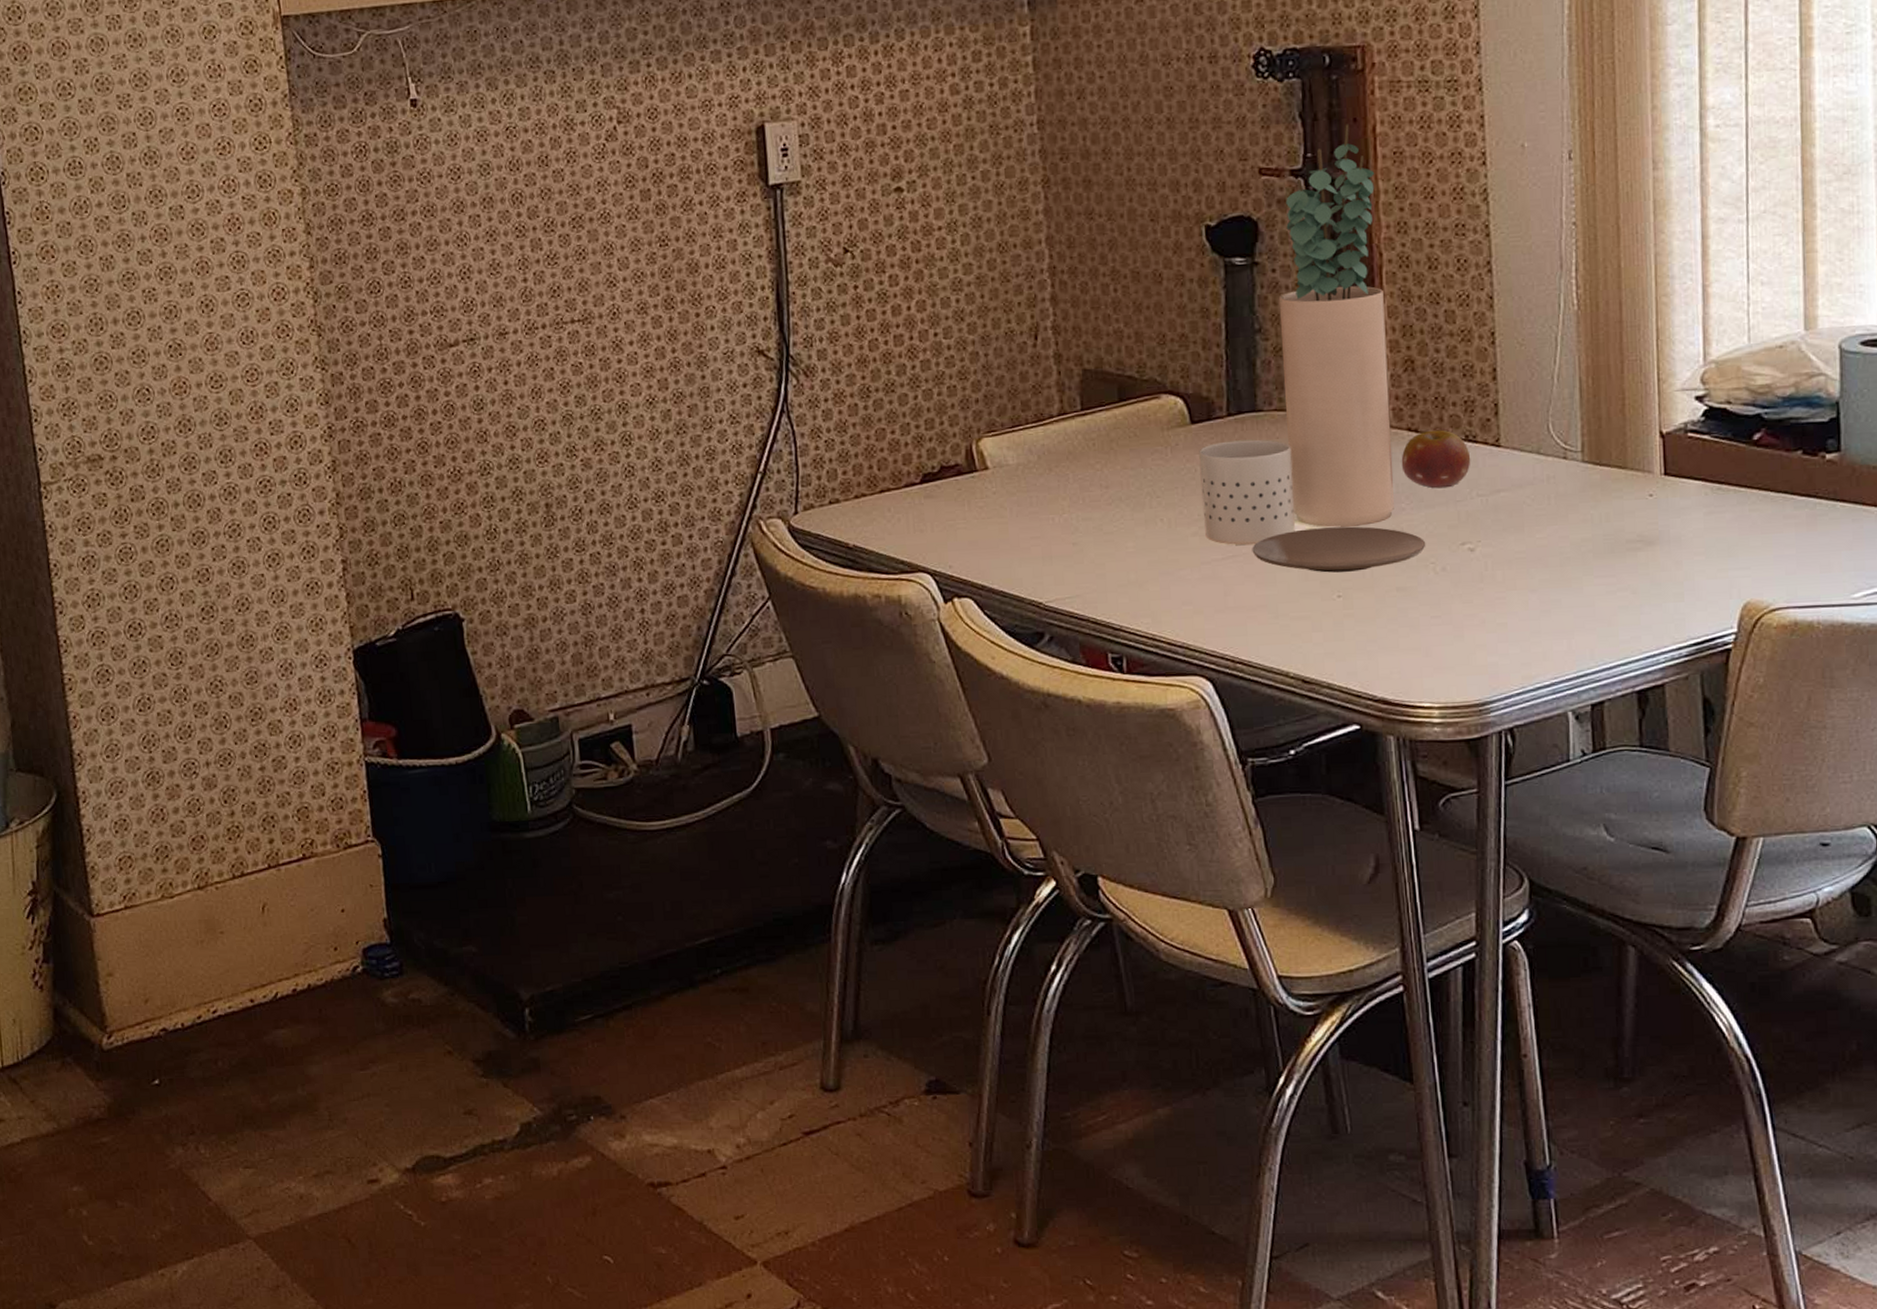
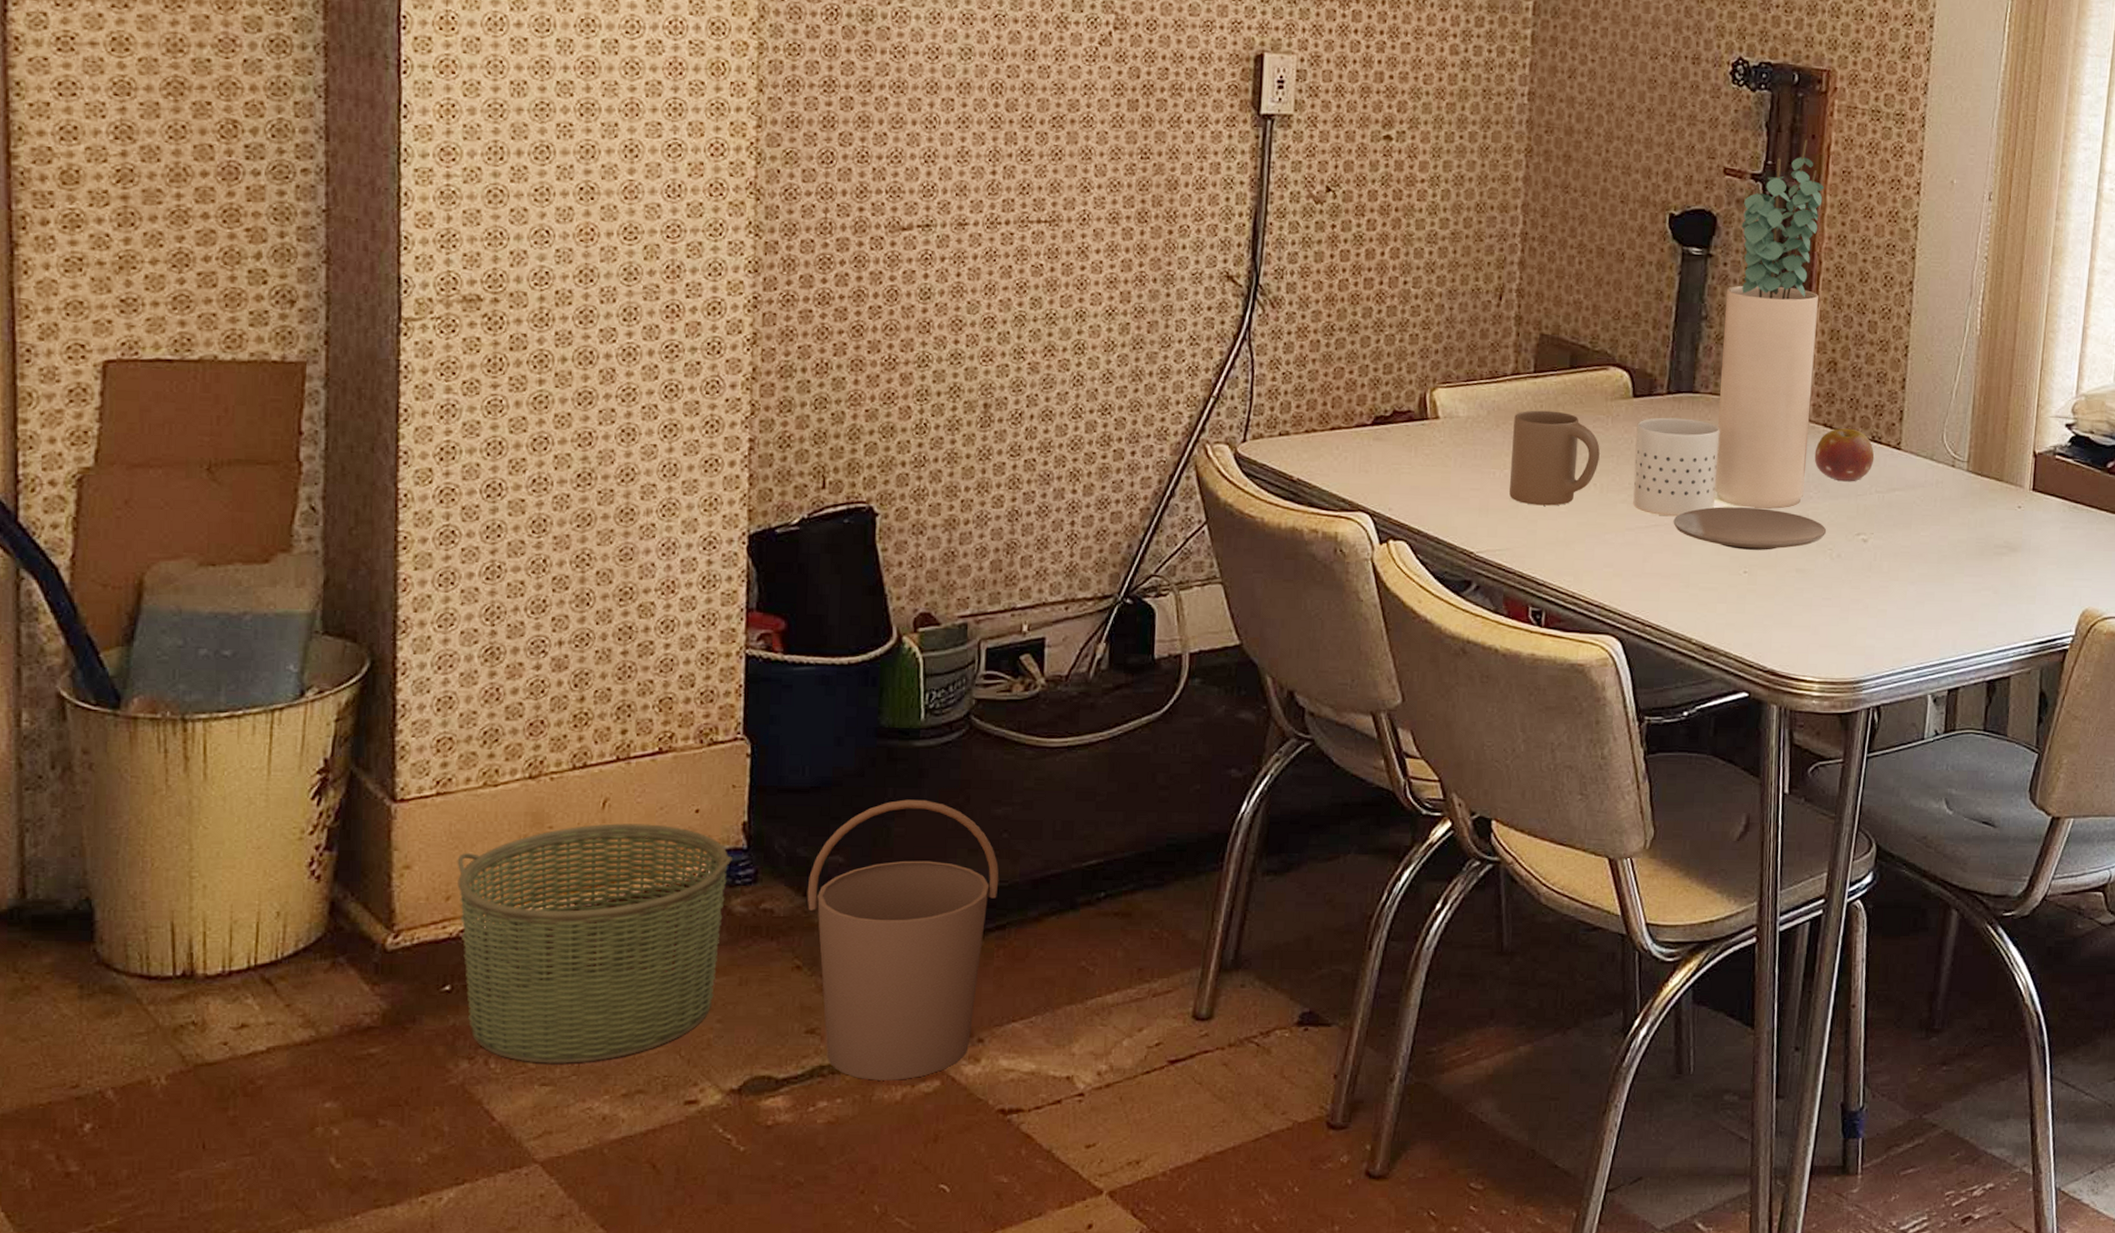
basket: none [149,925,379,1148] -> present [457,823,732,1063]
bucket: none [447,888,620,1158] -> present [807,799,999,1080]
cup: none [1066,447,1163,548] -> present [1509,410,1600,506]

